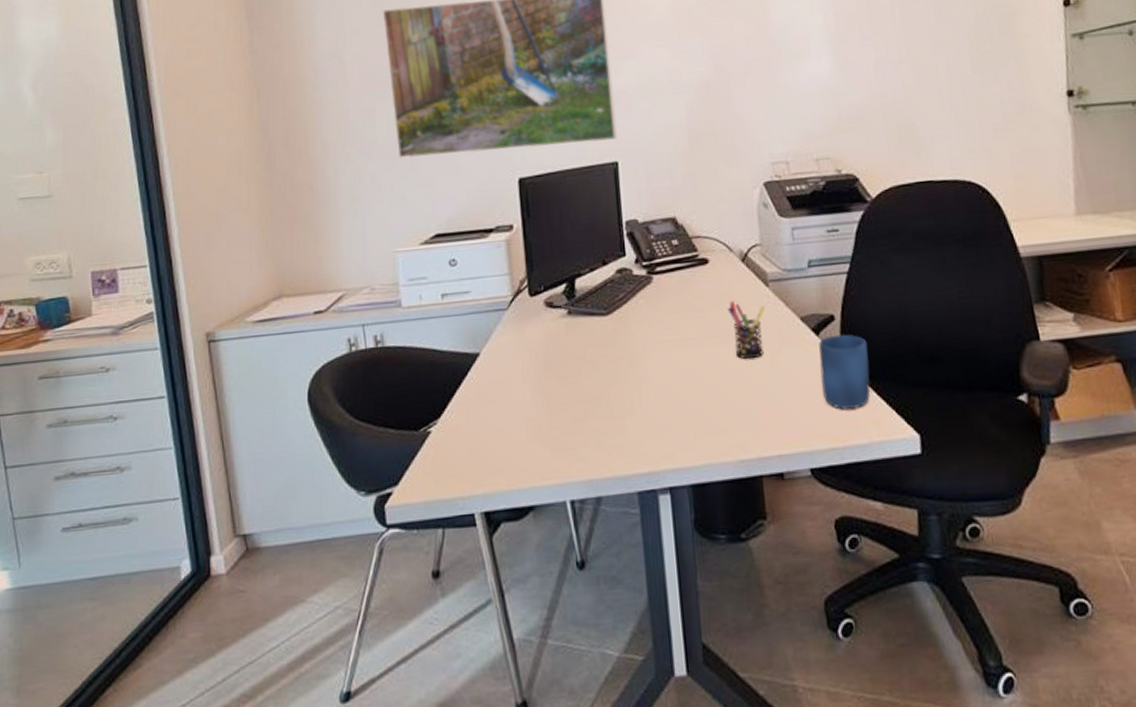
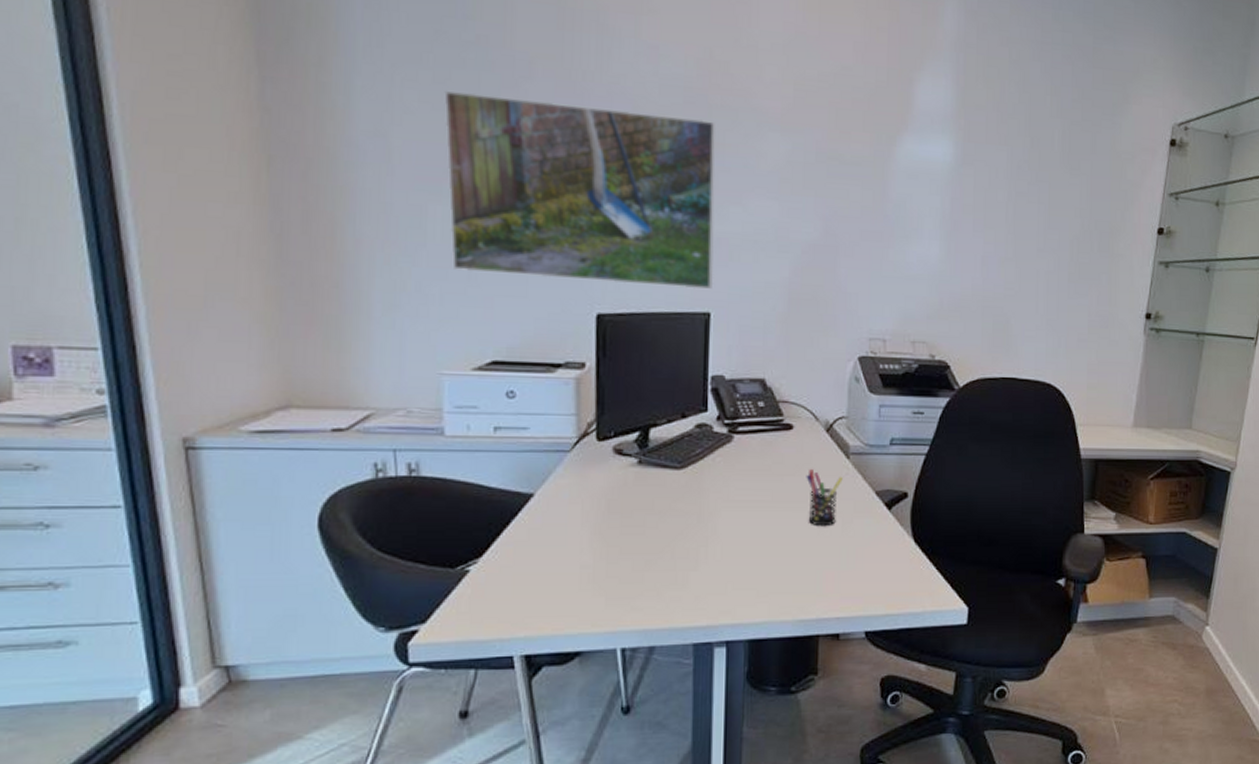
mug: present [819,334,871,410] -> none [886,511,935,580]

